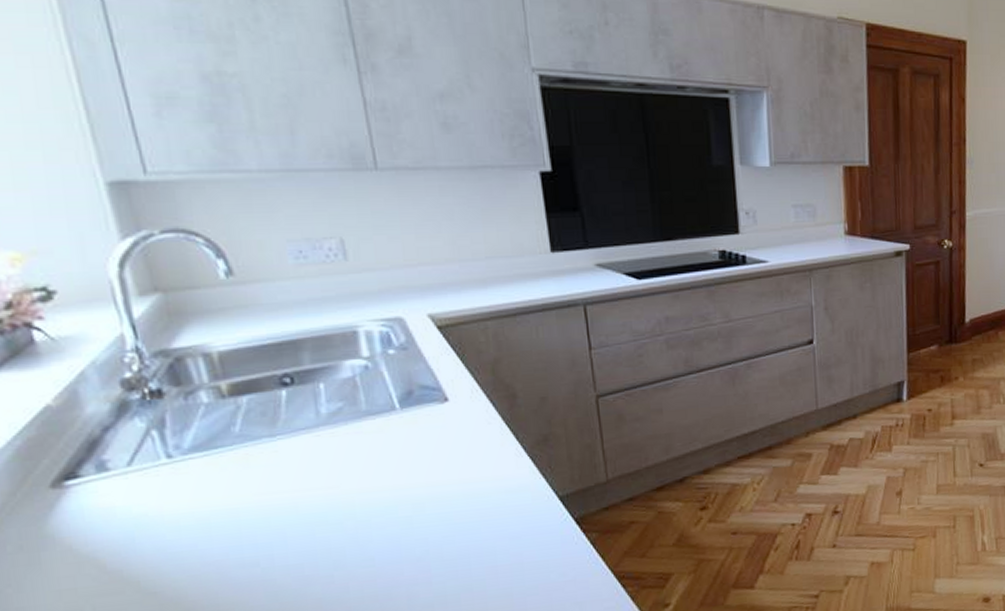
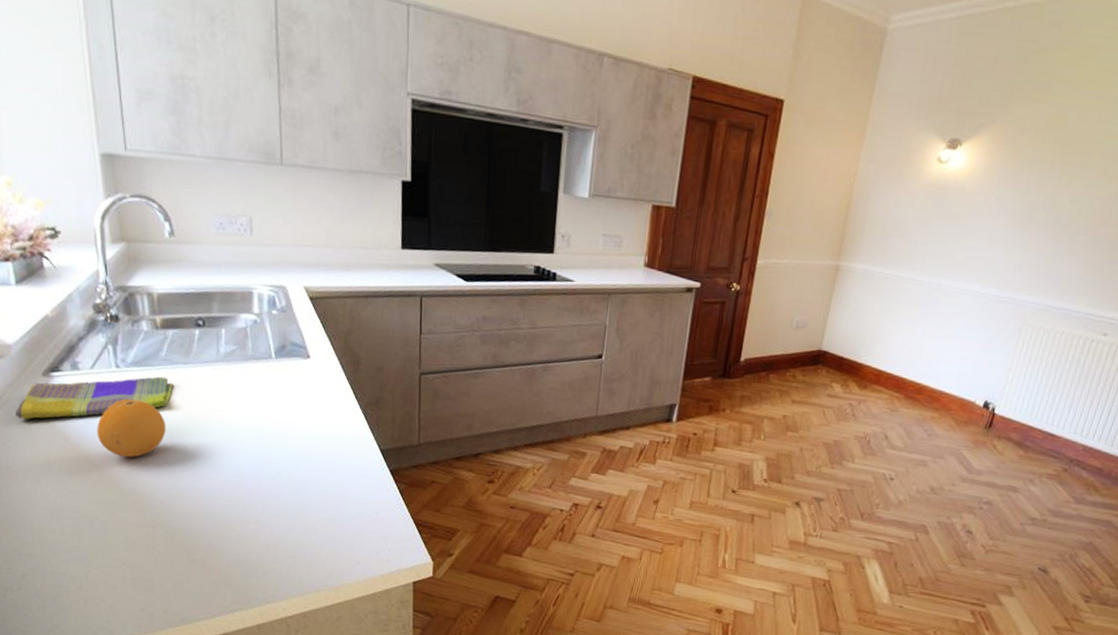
dish towel: none [12,458,258,554] -> present [16,376,173,420]
fruit: none [147,494,255,574] -> present [97,399,166,457]

